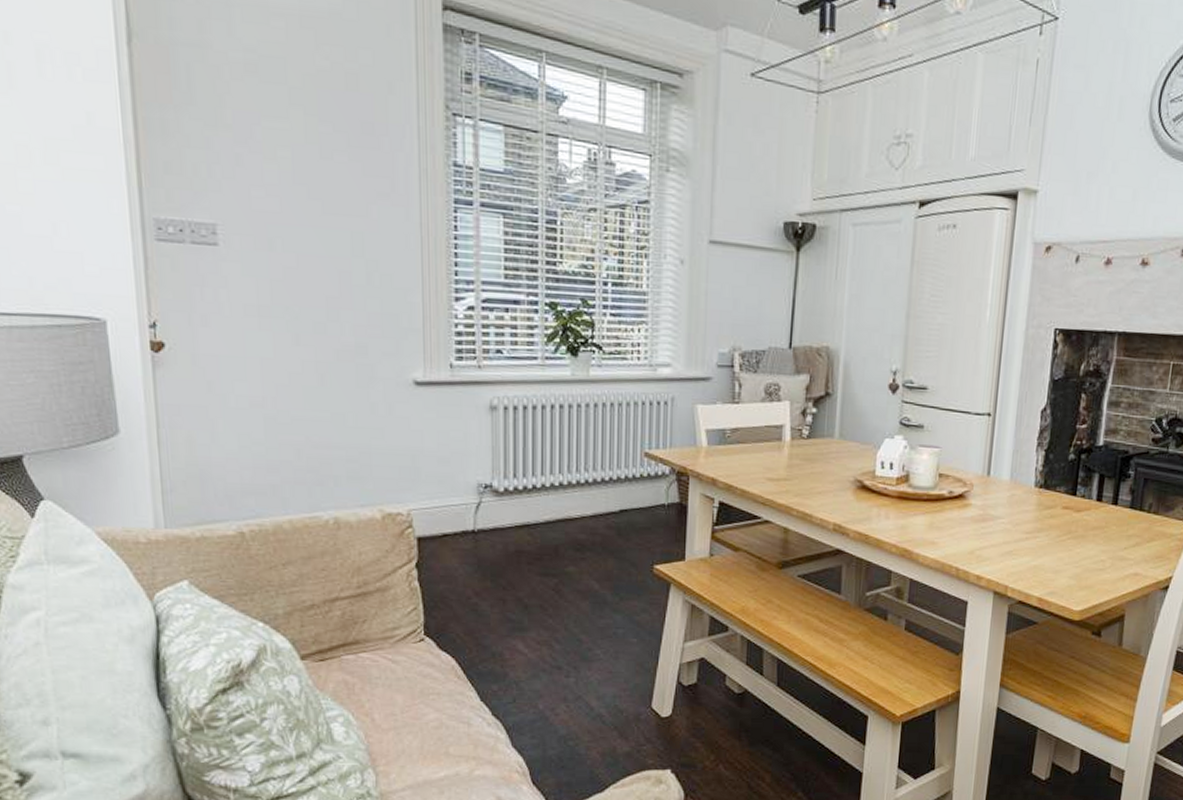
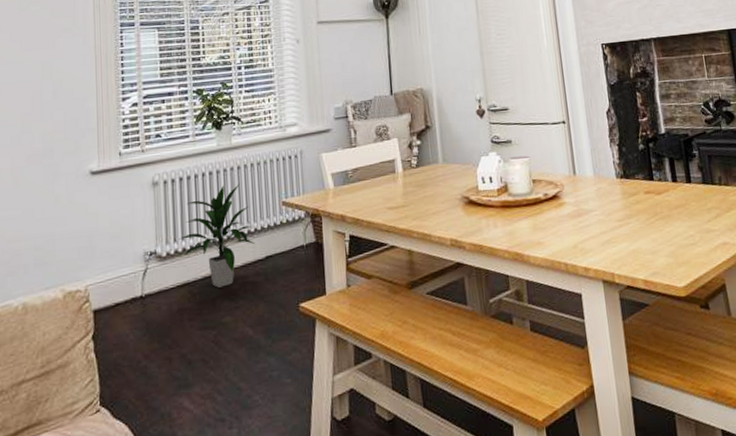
indoor plant: none [519,423,609,535] -> present [179,183,255,288]

